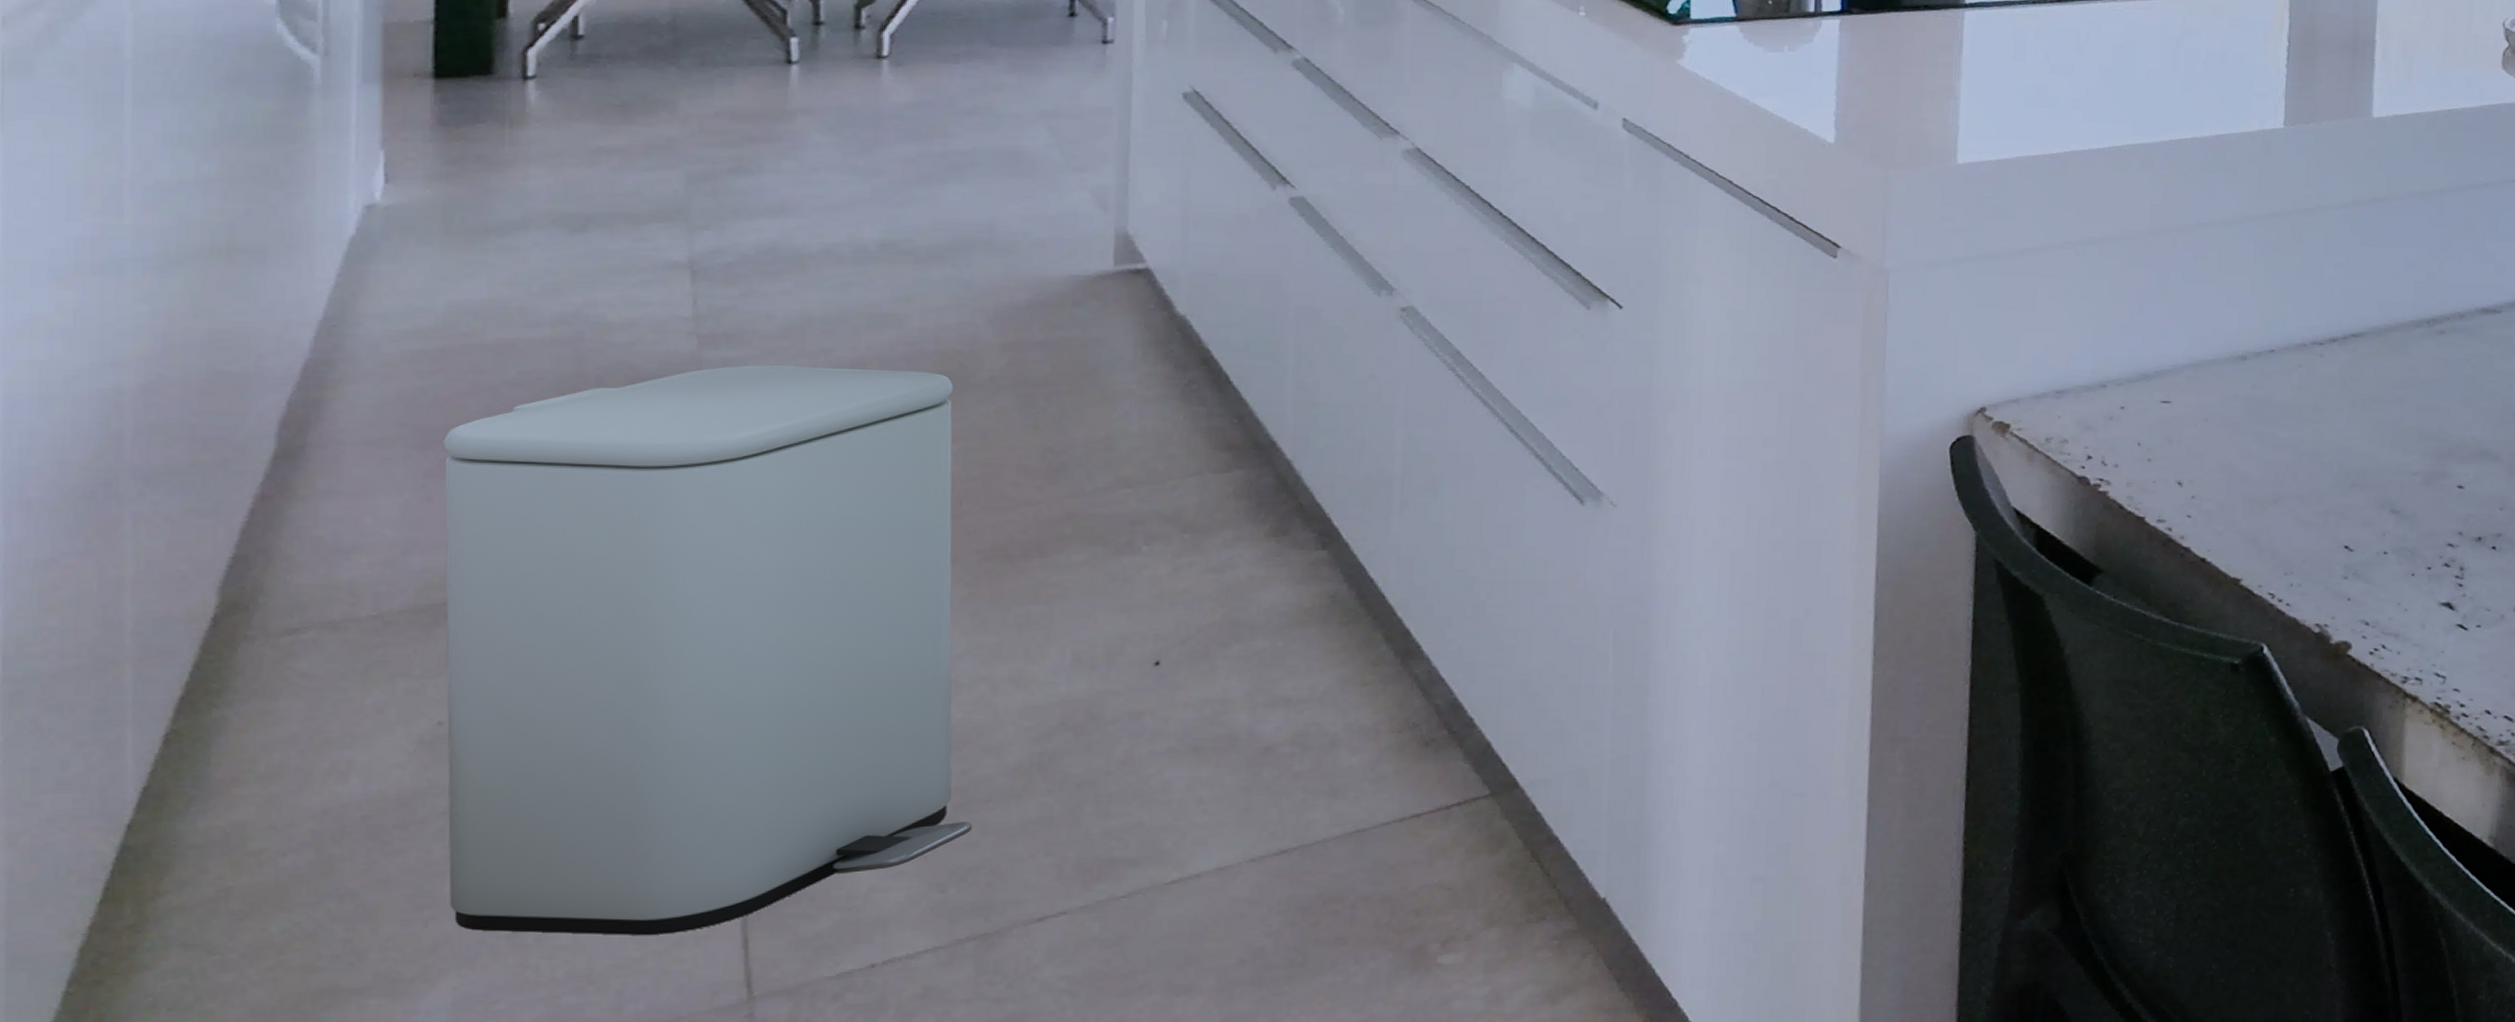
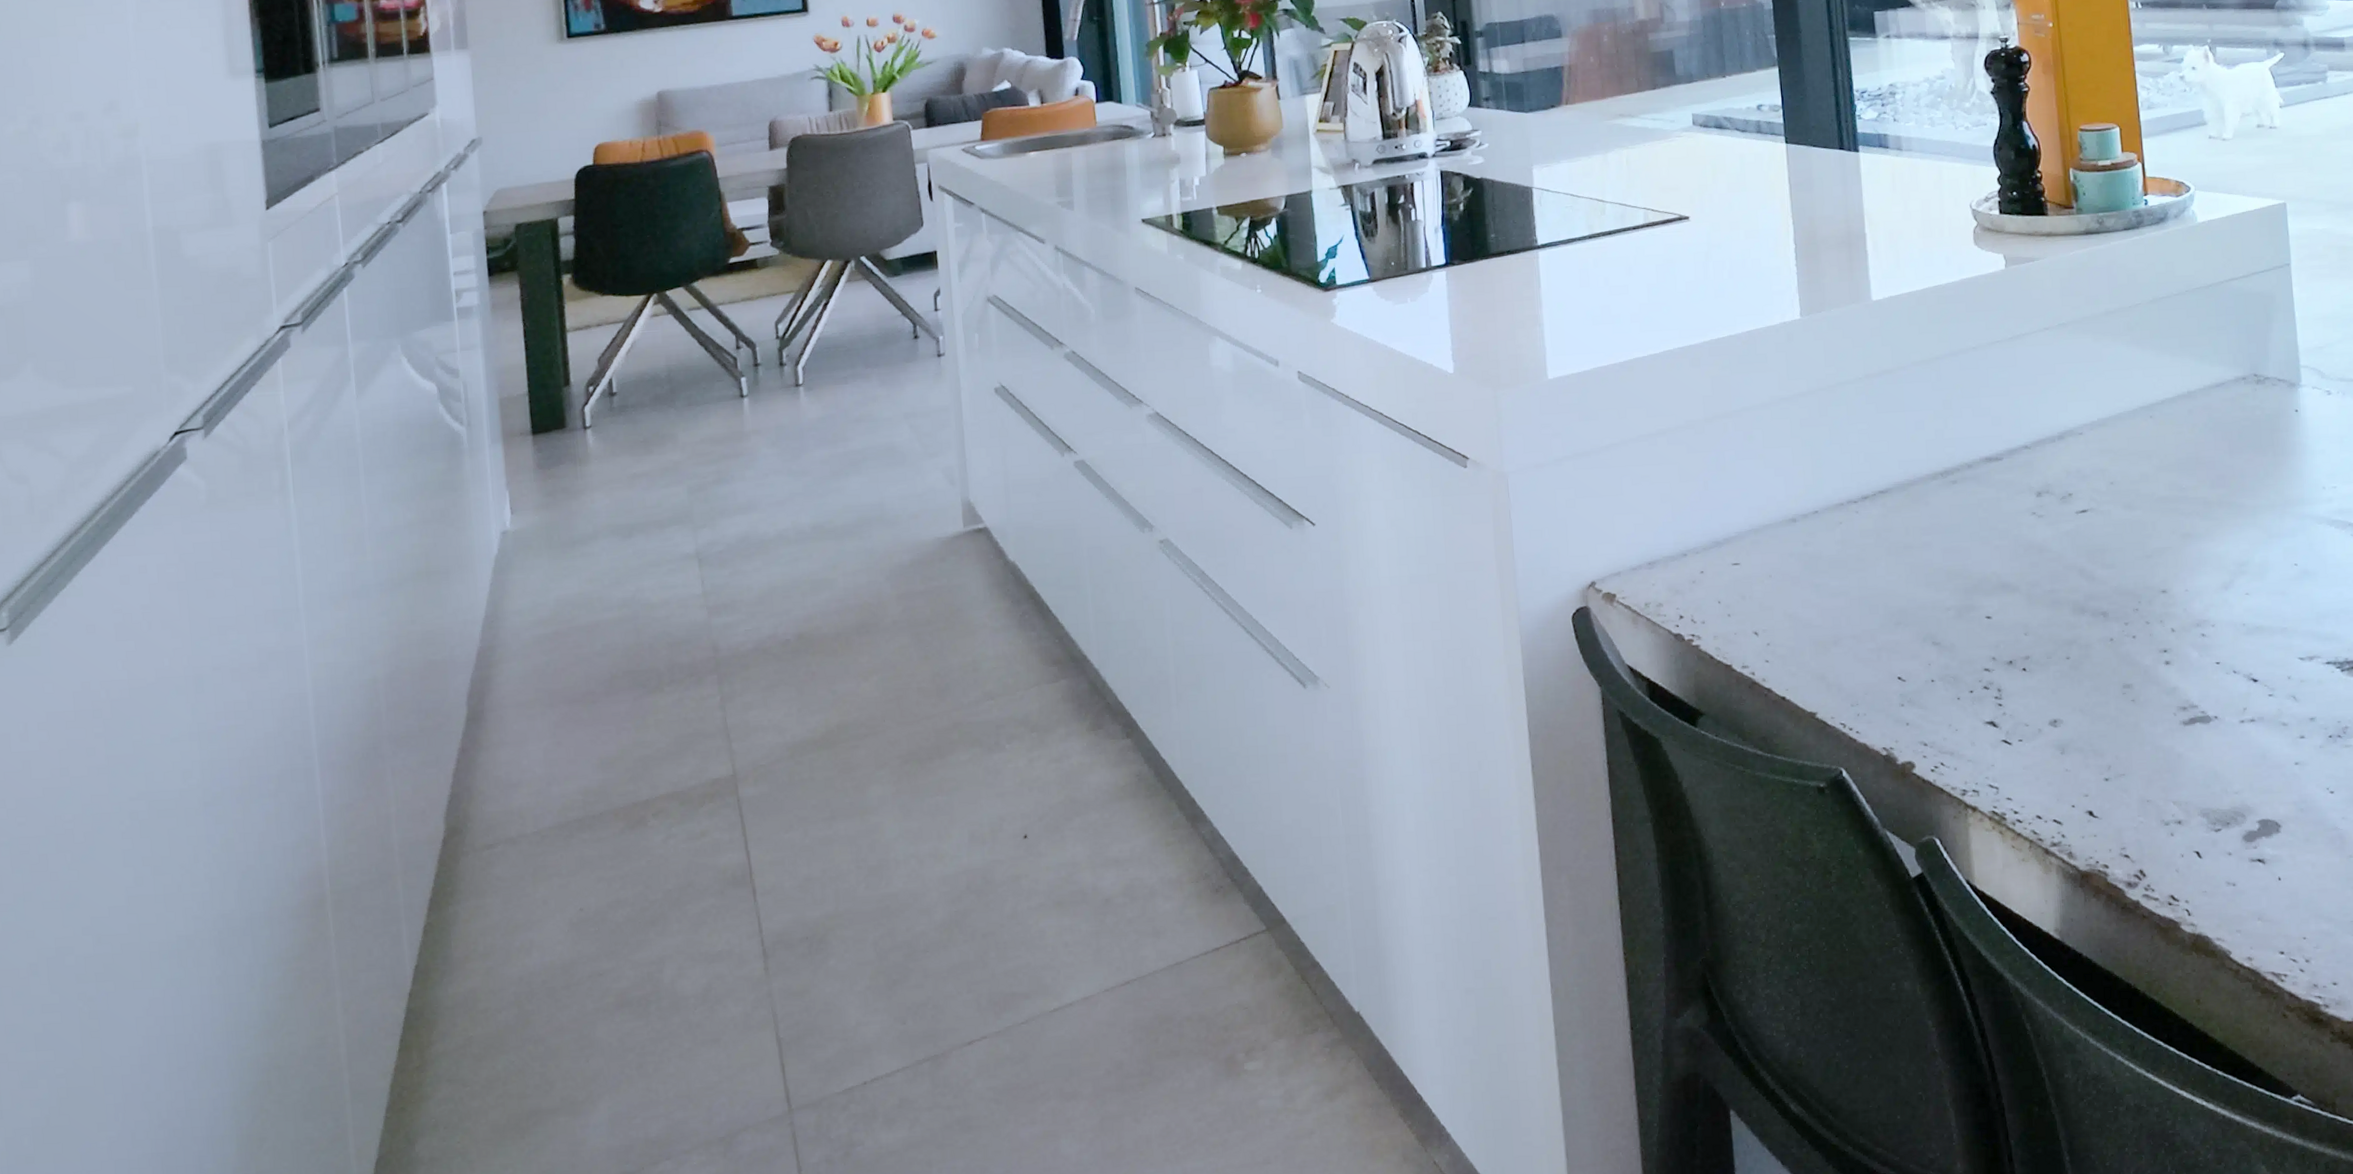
pedal bin: present [443,364,973,935] -> none [563,621,918,1065]

